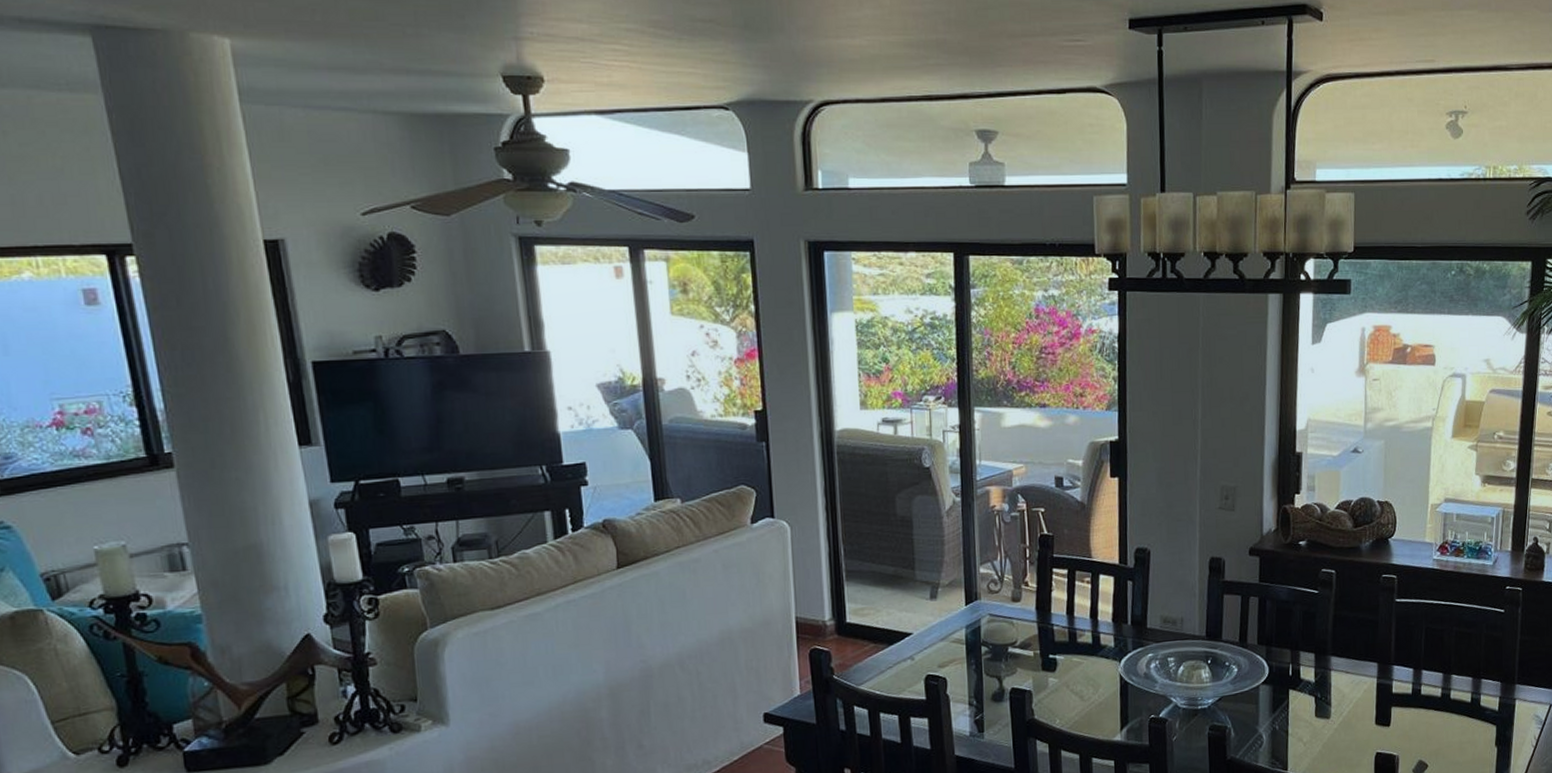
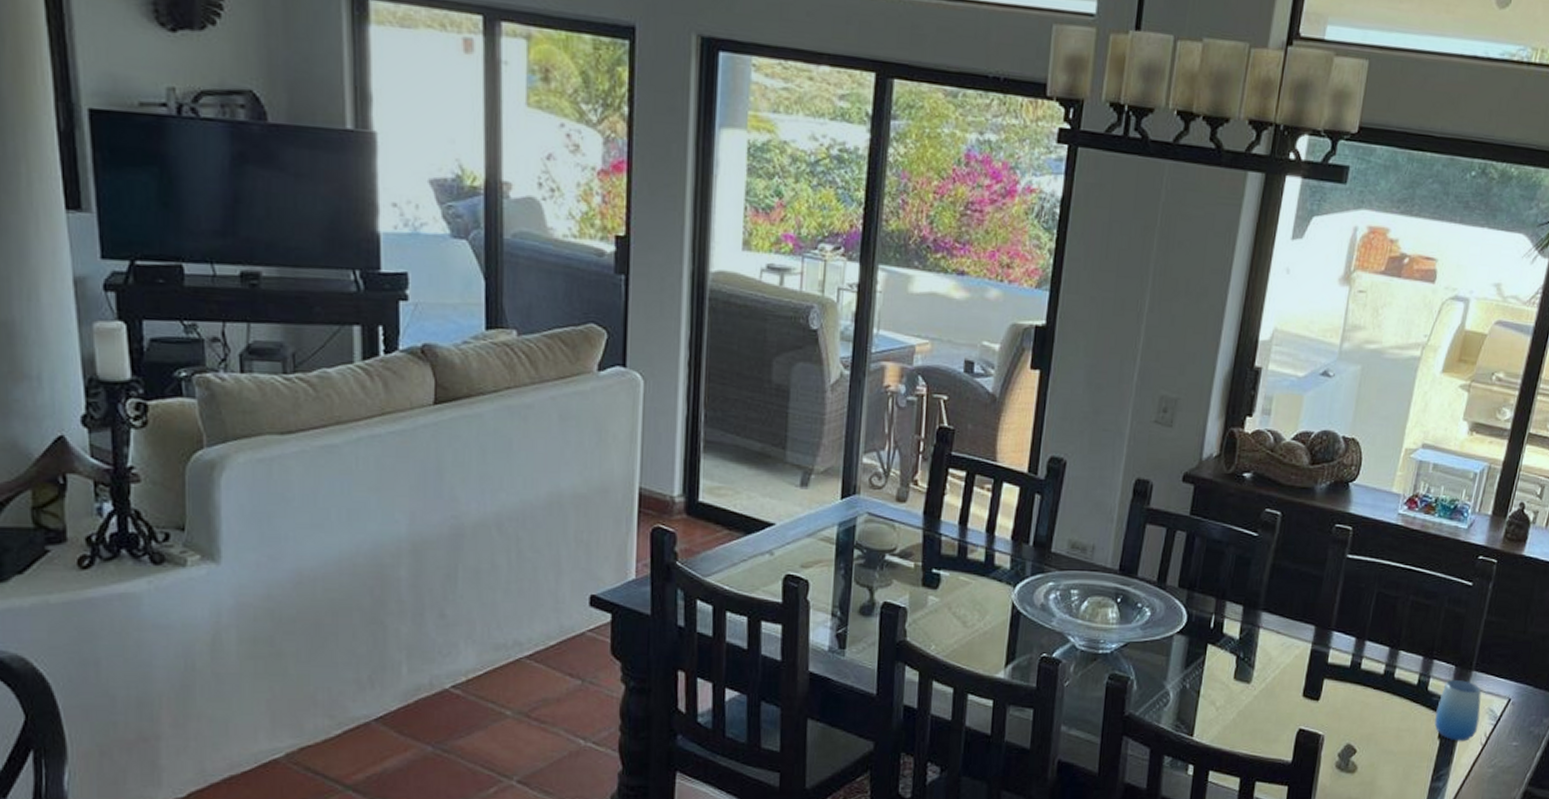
cup: none [1490,693,1528,747] -> present [1434,680,1482,741]

